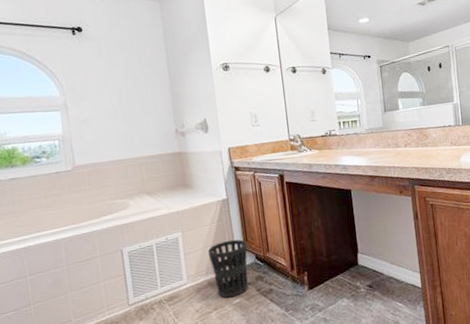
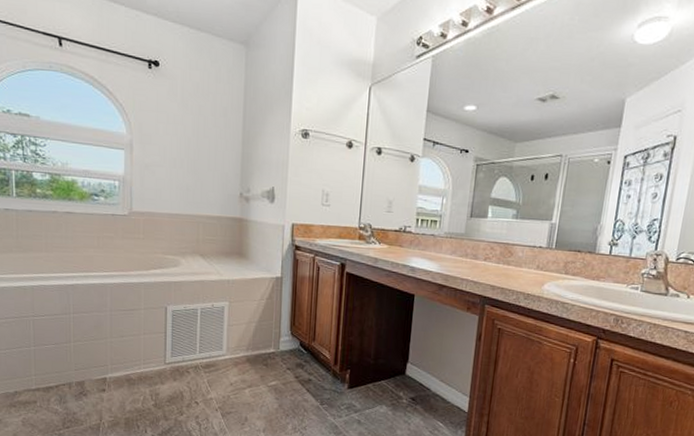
wastebasket: present [207,239,248,298] -> none [251,320,294,379]

